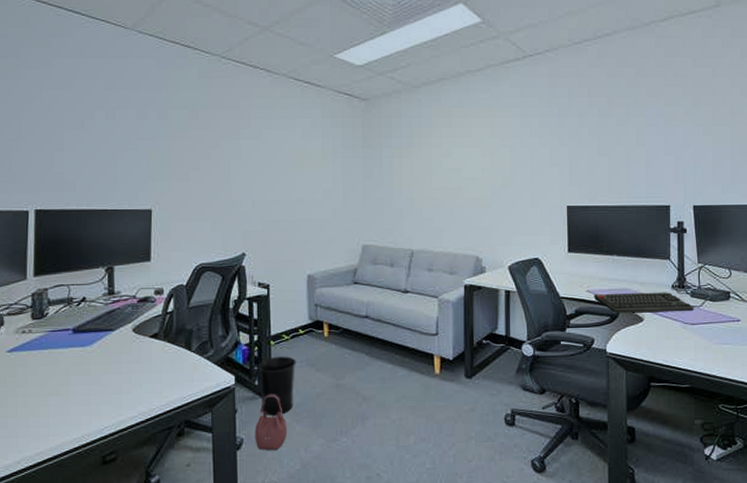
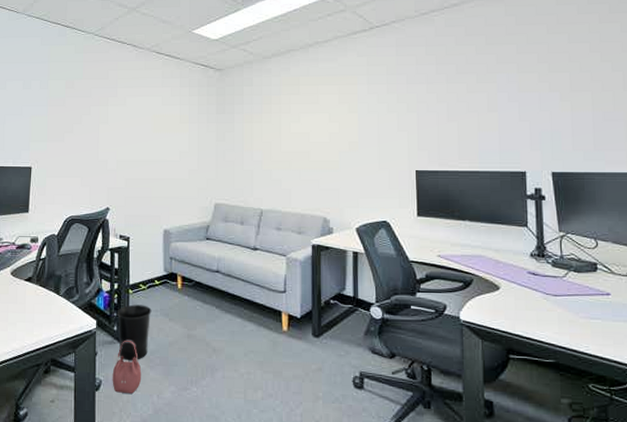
computer keyboard: present [593,292,694,314] -> none [444,259,556,282]

